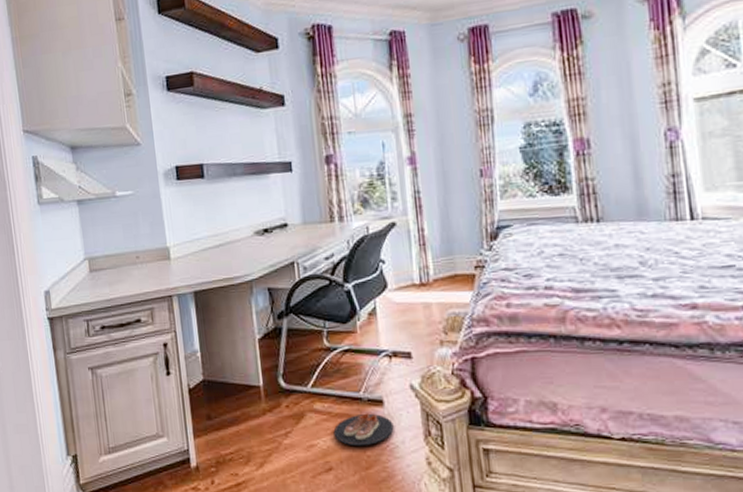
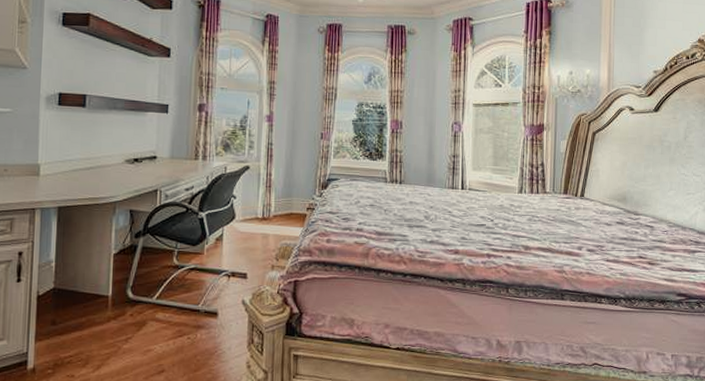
slippers: present [333,413,394,446] -> none [170,323,224,352]

